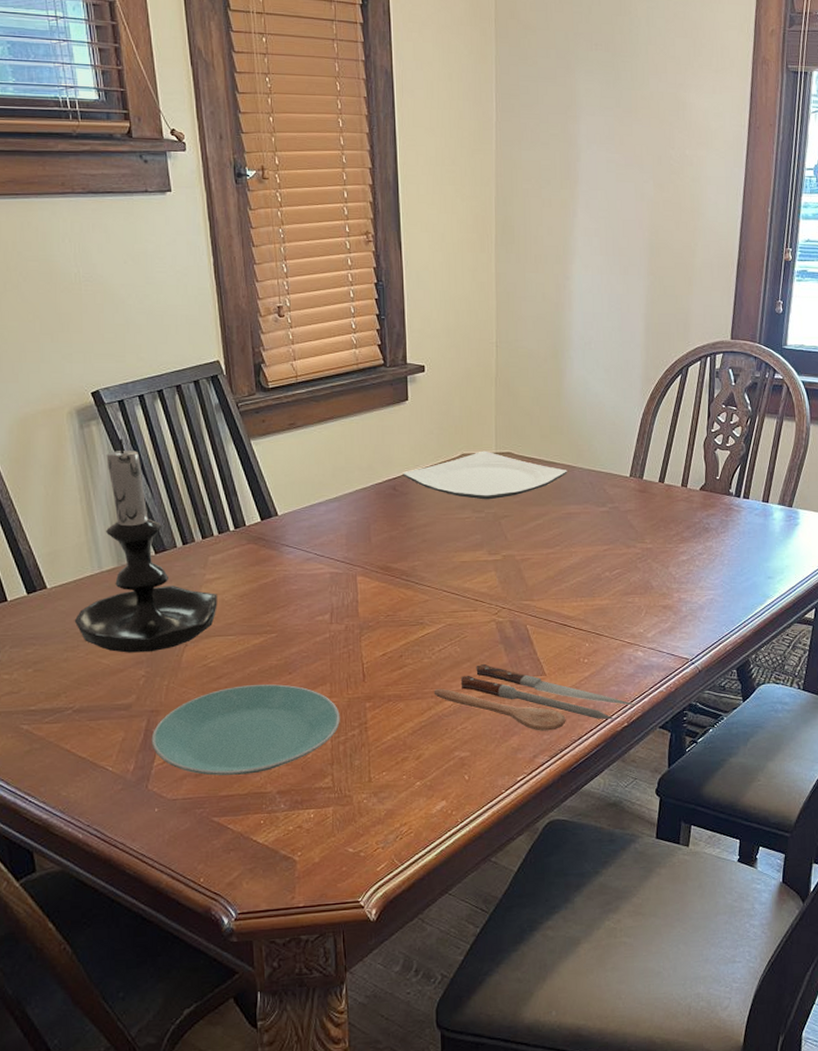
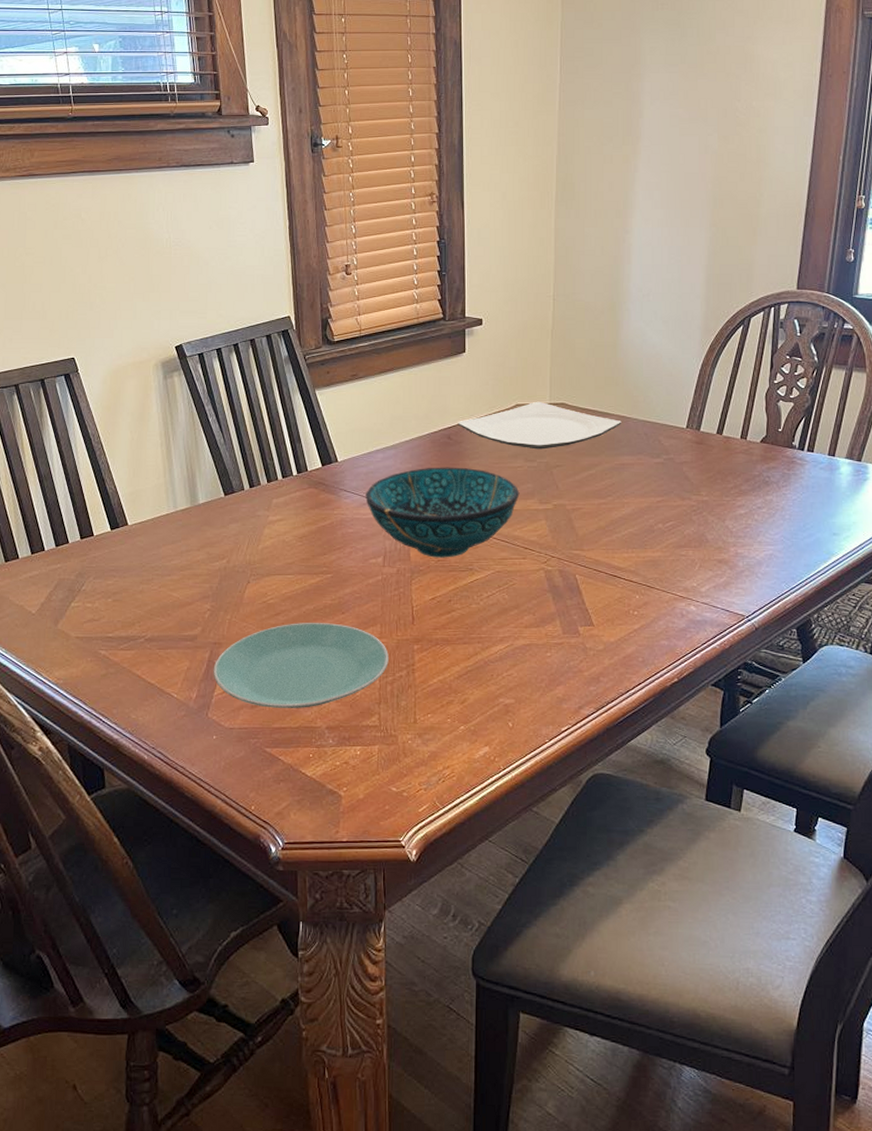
candle holder: present [74,438,217,653] -> none [150,388,279,588]
decorative bowl: none [309,519,469,613] -> present [365,467,520,558]
spoon: present [433,663,637,731] -> none [480,611,688,682]

